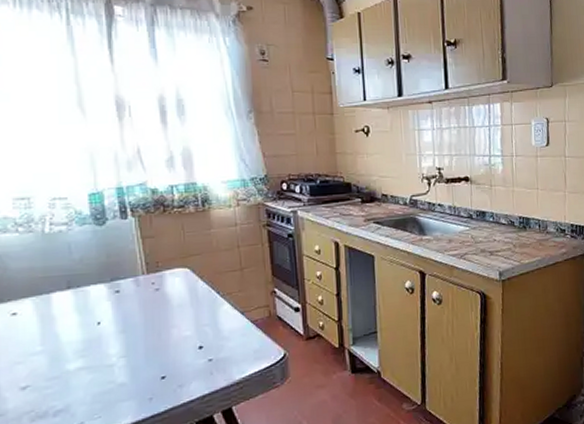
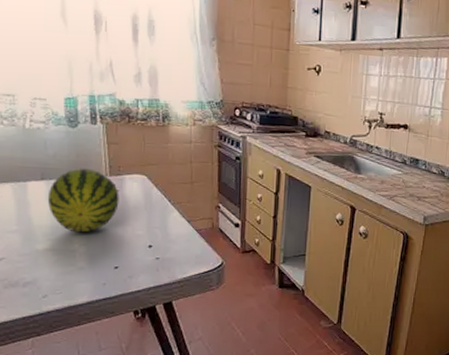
fruit: none [76,268,160,344] -> present [47,168,119,233]

